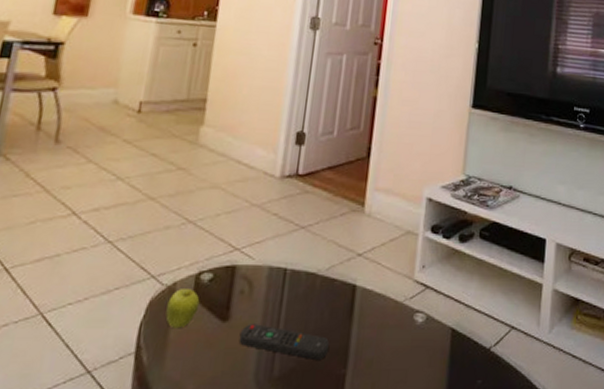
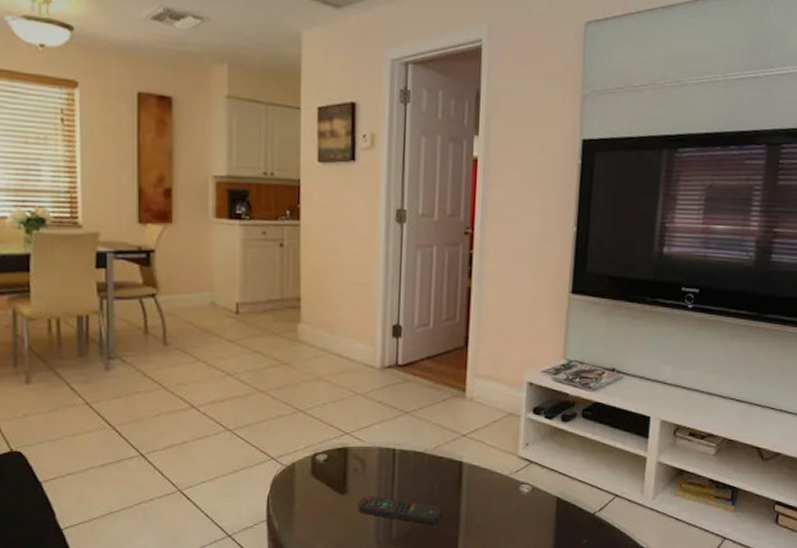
fruit: present [165,289,200,329] -> none [289,468,318,501]

